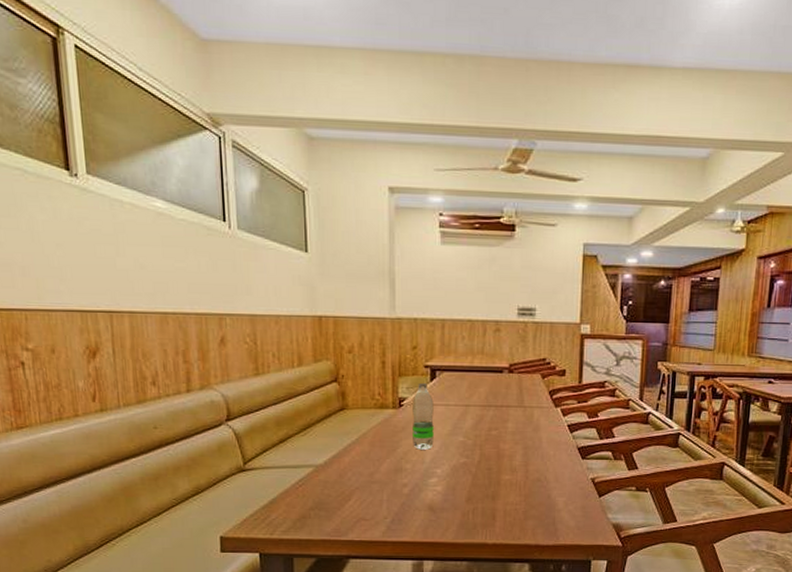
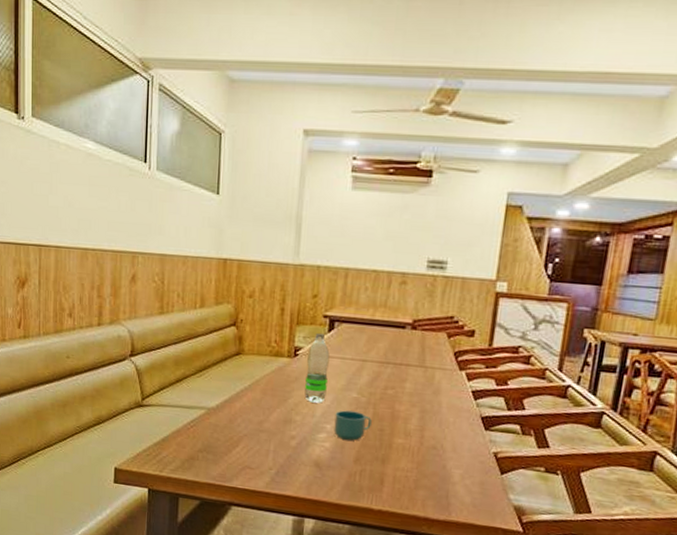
cup: none [444,454,479,482] -> present [334,410,372,441]

